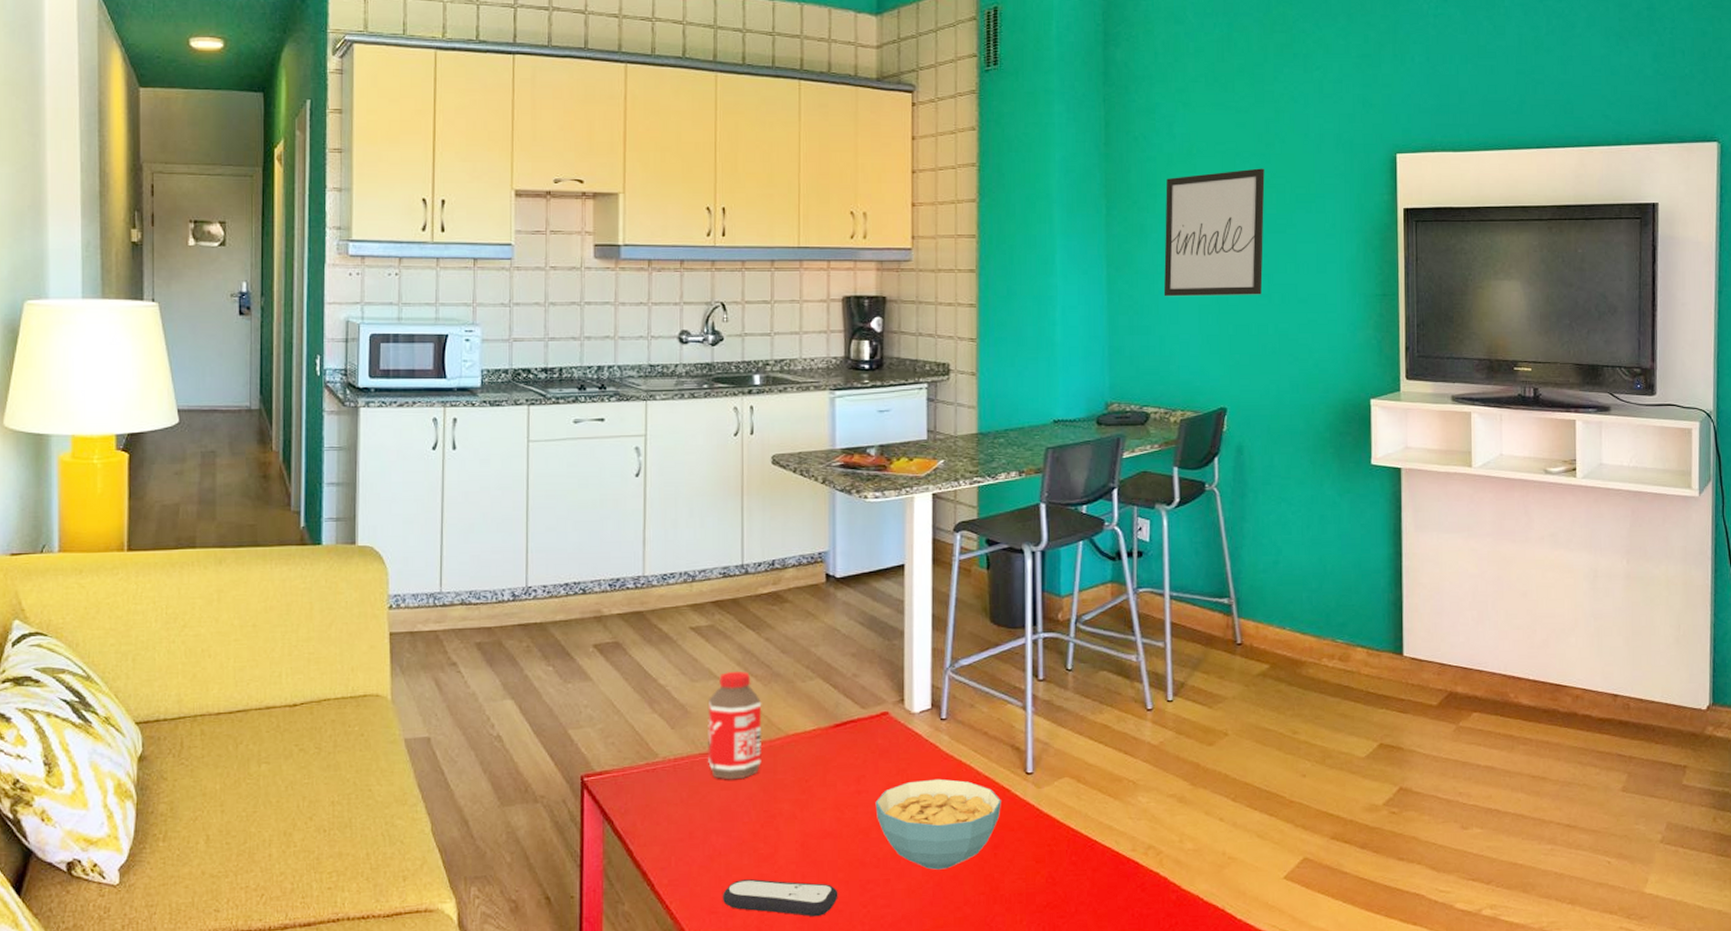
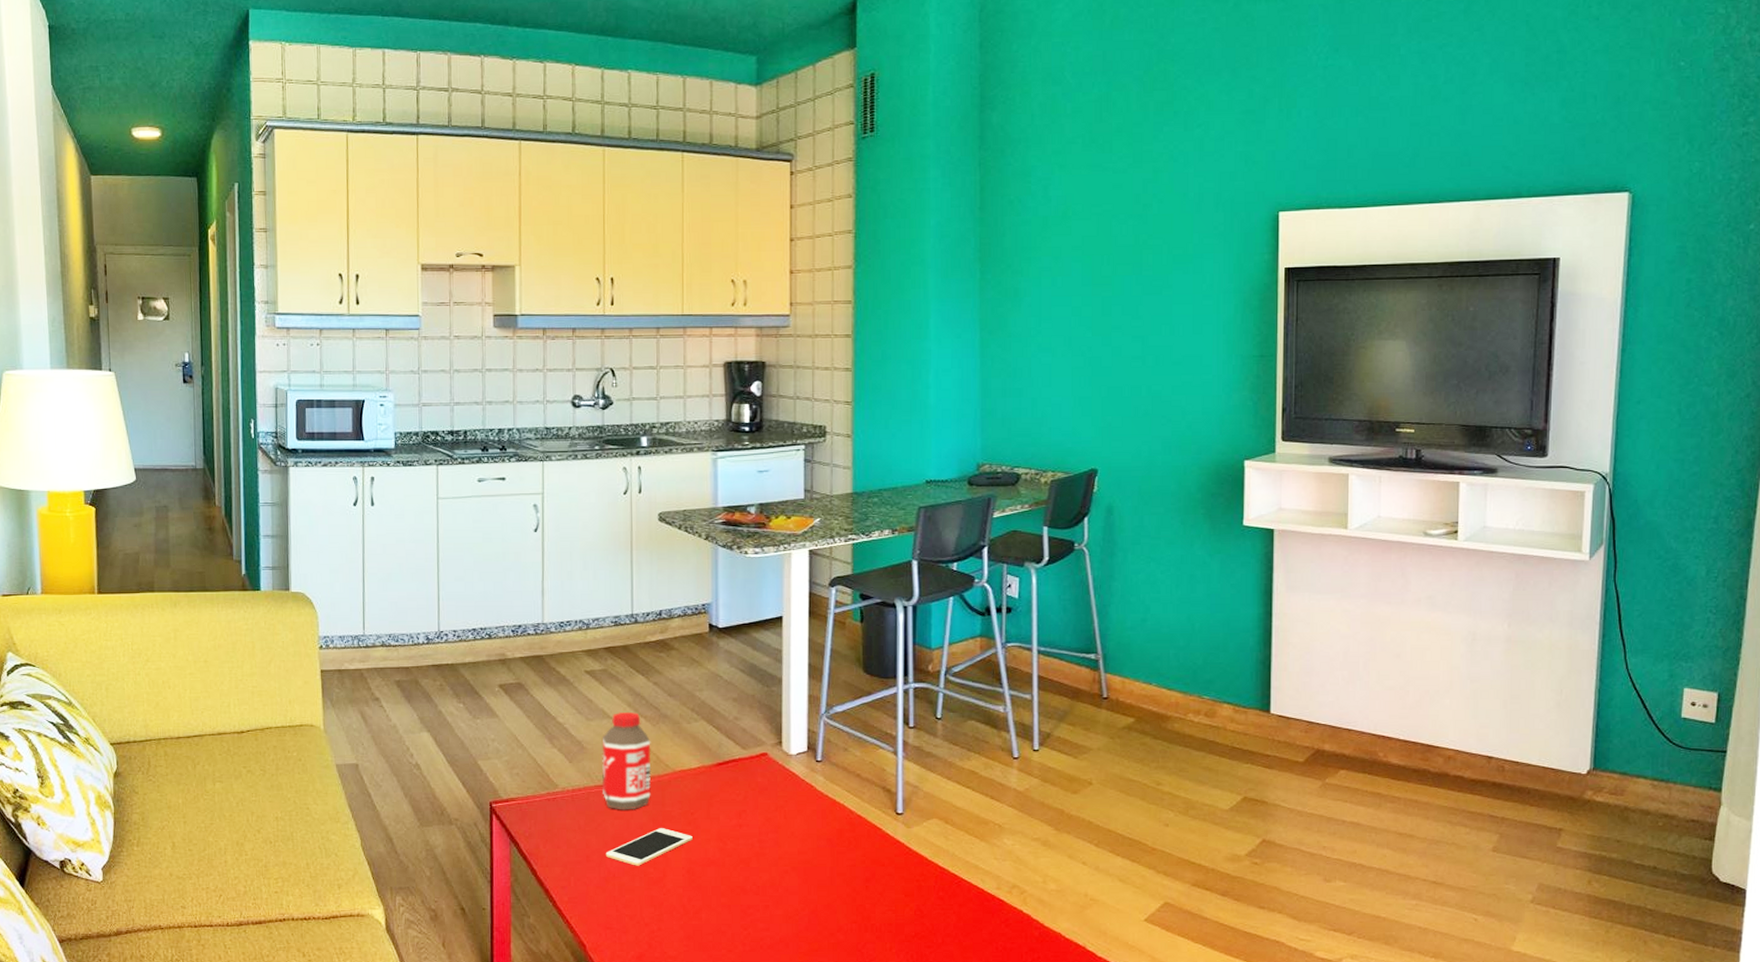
cell phone: none [710,798,807,841] -> present [605,828,693,866]
remote control: present [722,879,838,917] -> none [616,900,721,937]
cereal bowl: present [875,778,1001,870] -> none [755,816,873,899]
wall art: present [1163,168,1265,297] -> none [1036,229,1141,360]

